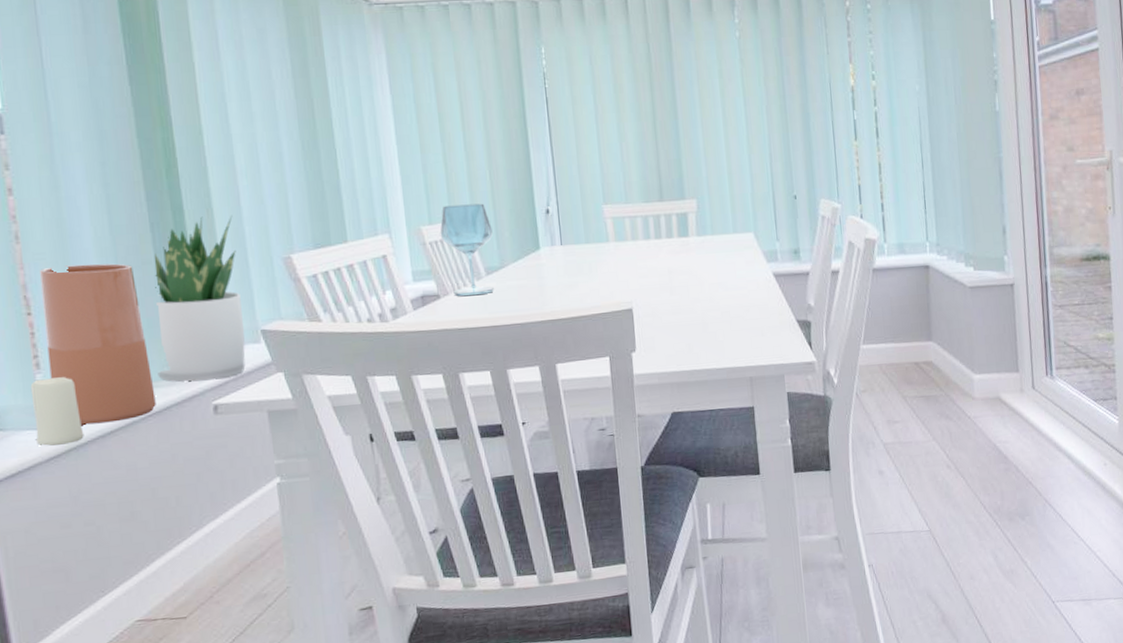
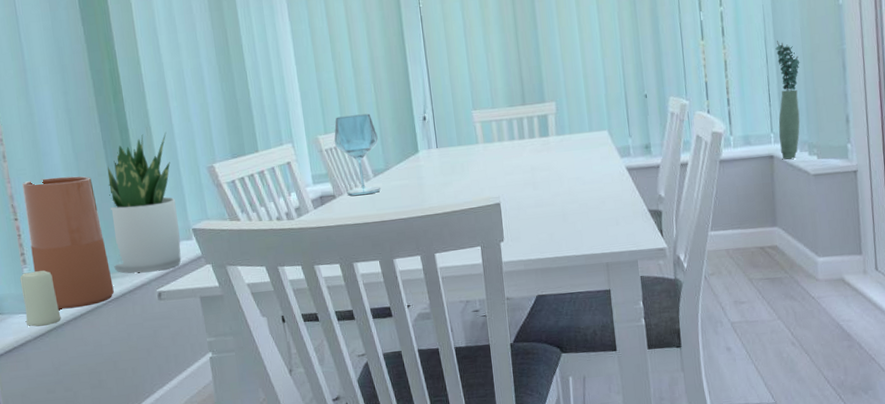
vase: none [931,144,957,270] -> present [775,40,800,160]

